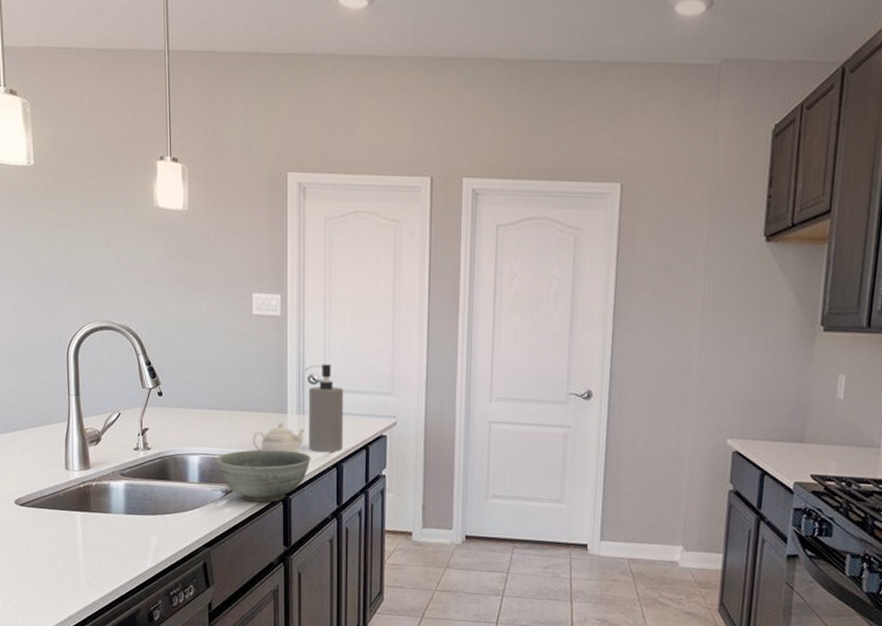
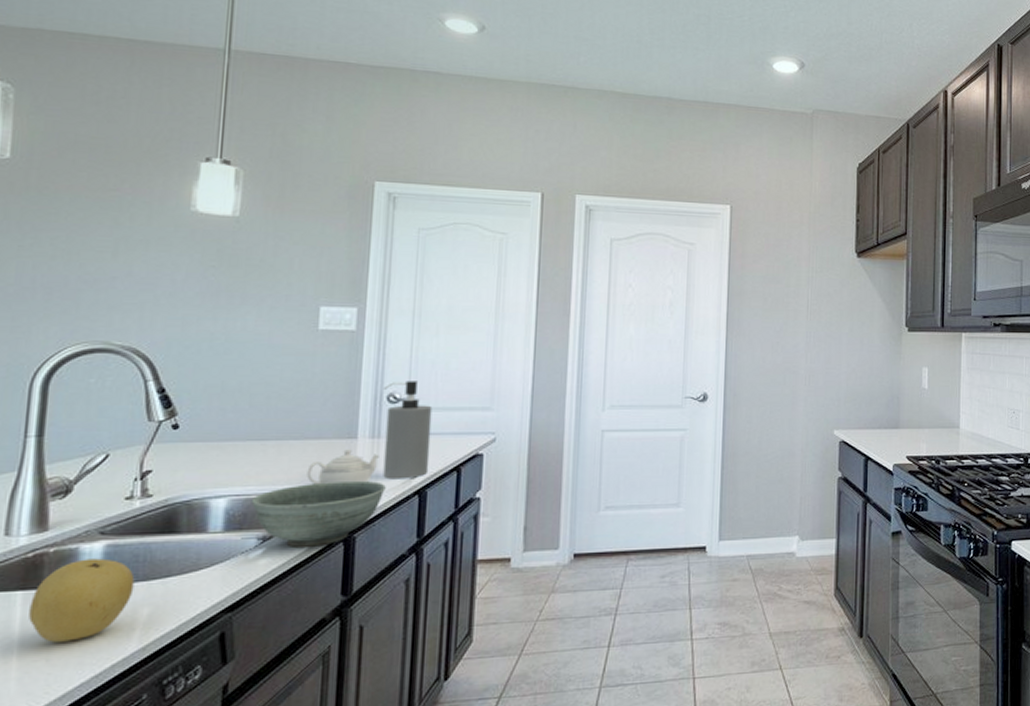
fruit: none [86,493,146,554] -> present [29,558,135,642]

